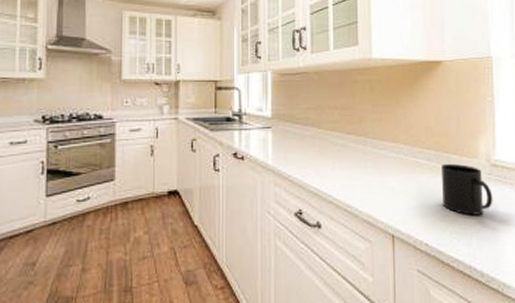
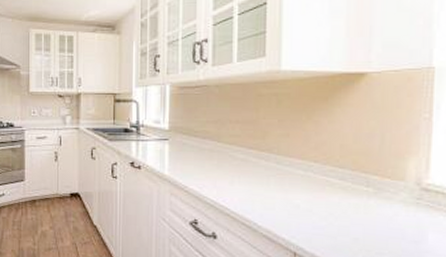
mug: present [442,163,493,215] -> none [356,184,421,242]

